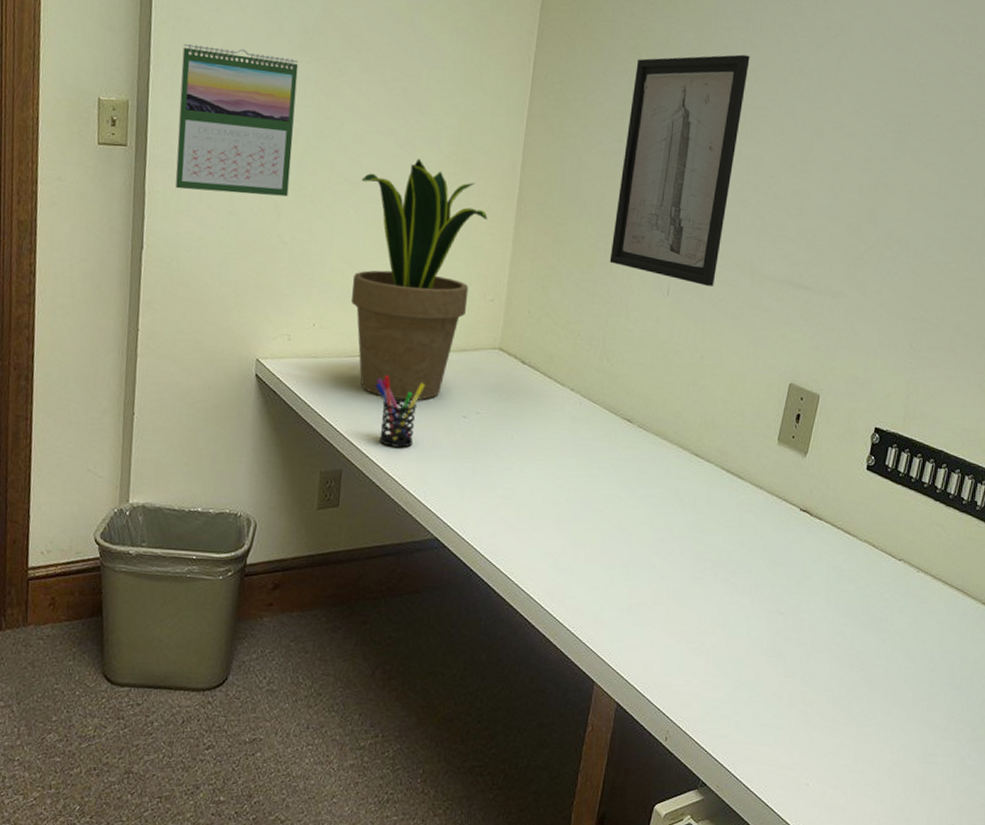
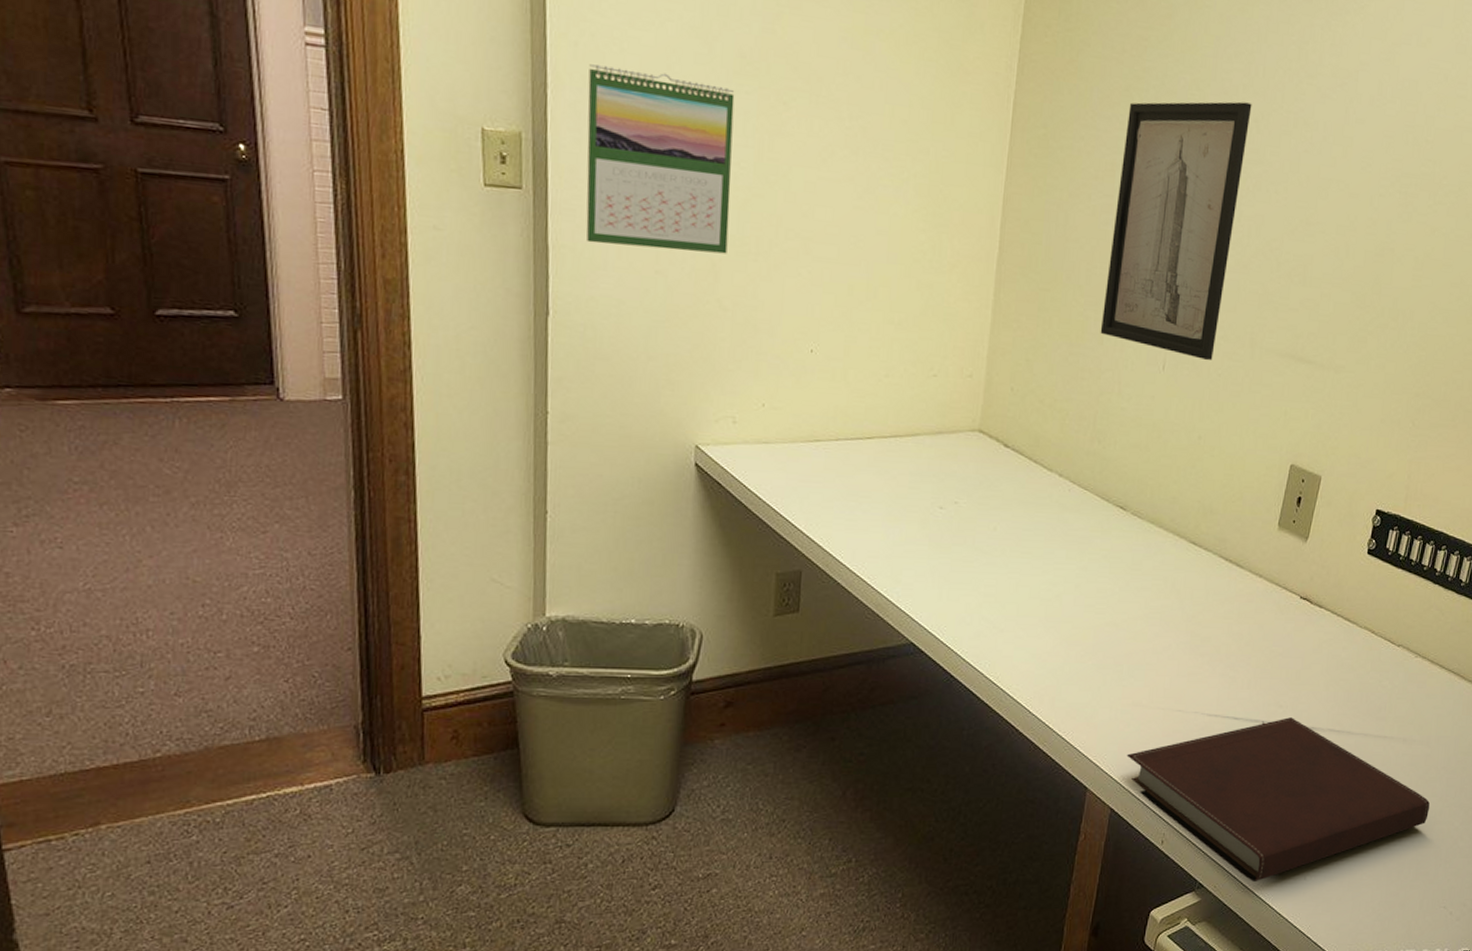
potted plant: present [350,158,488,400] -> none [806,211,964,490]
pen holder: present [375,375,425,448] -> none [837,462,895,544]
notebook: none [632,625,935,785] -> present [1127,717,1430,883]

